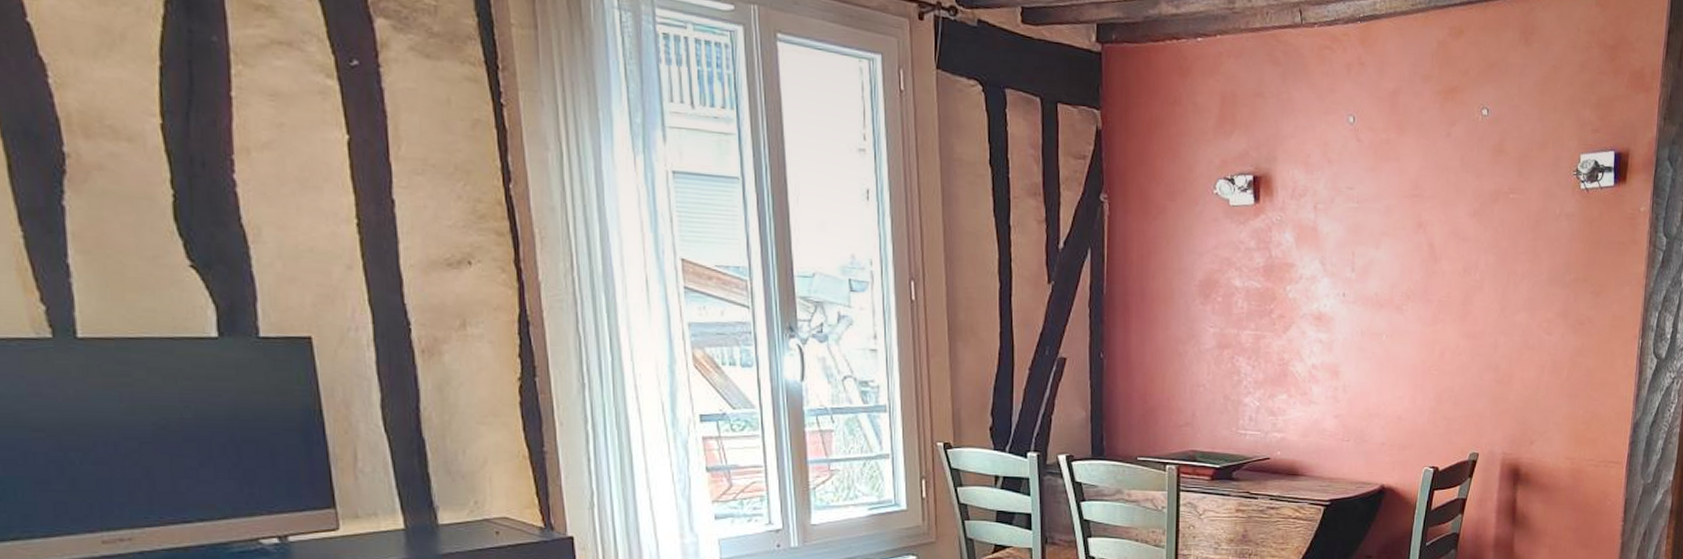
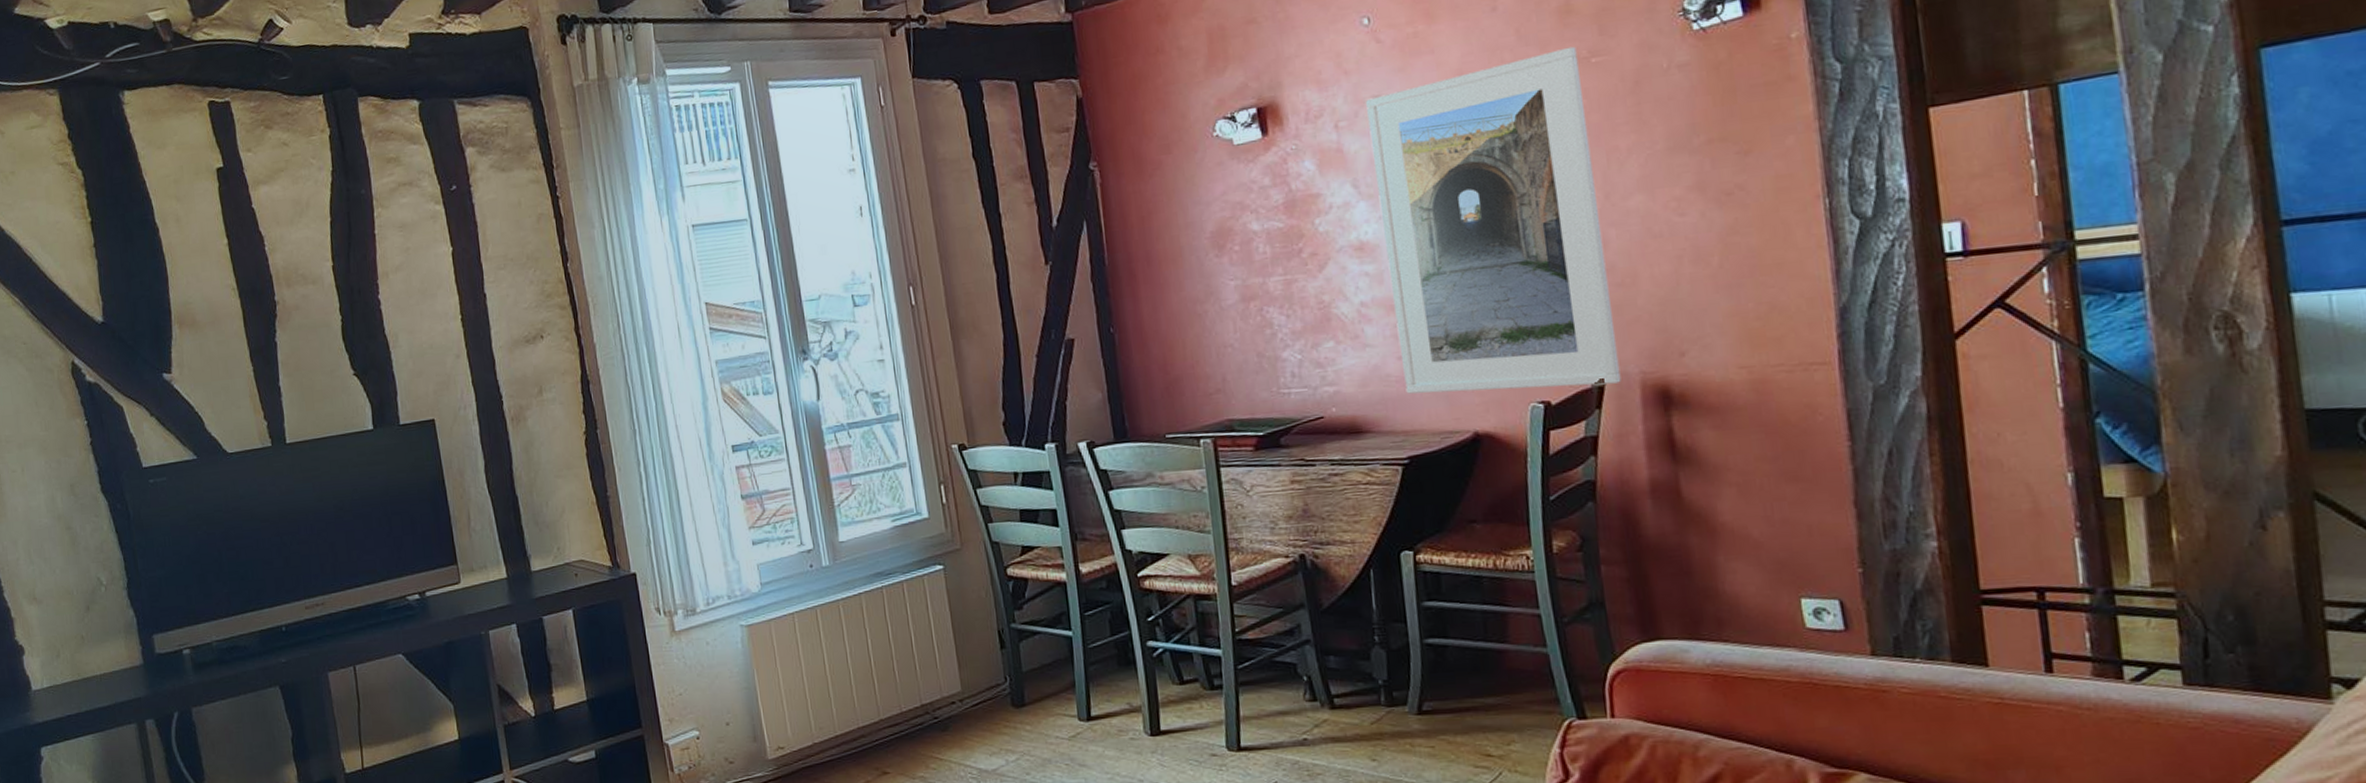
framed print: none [1336,180,1501,459] -> present [1366,46,1621,394]

